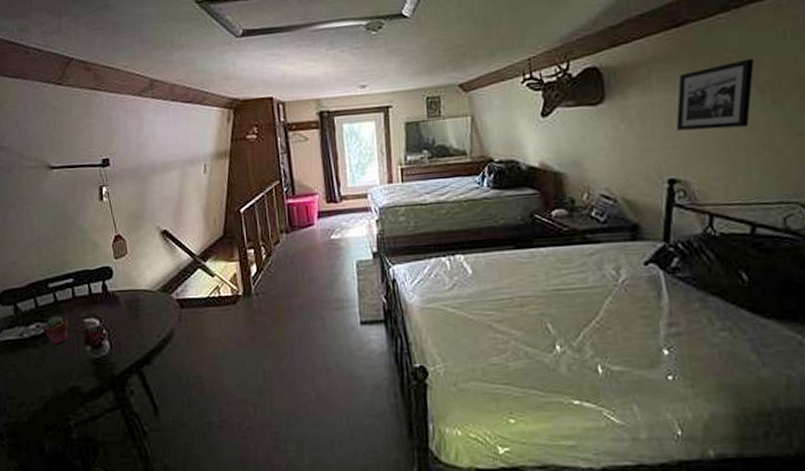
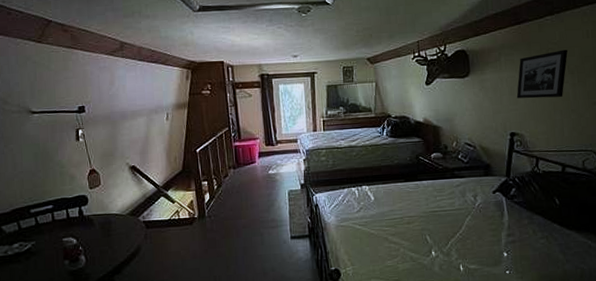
potted succulent: present [42,316,69,345] -> none [24,236,49,261]

